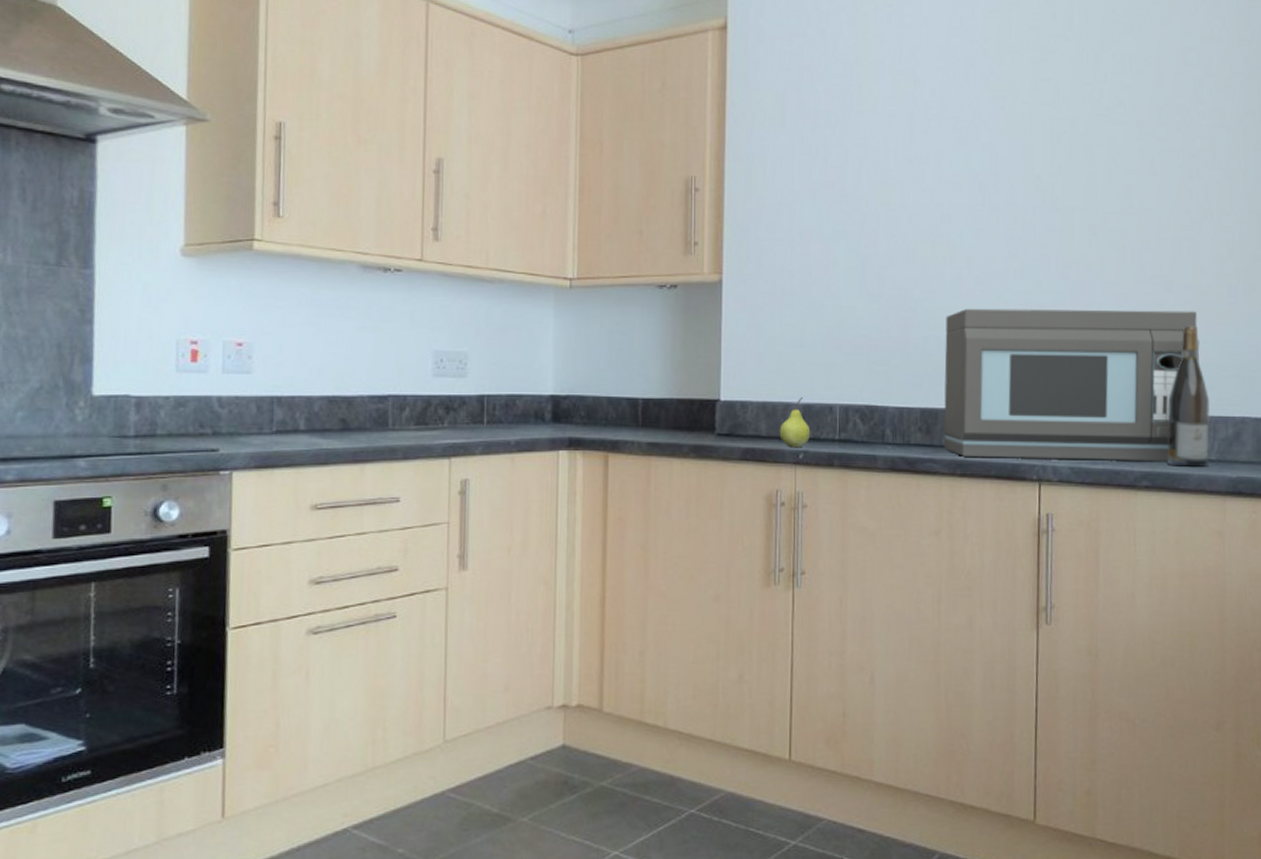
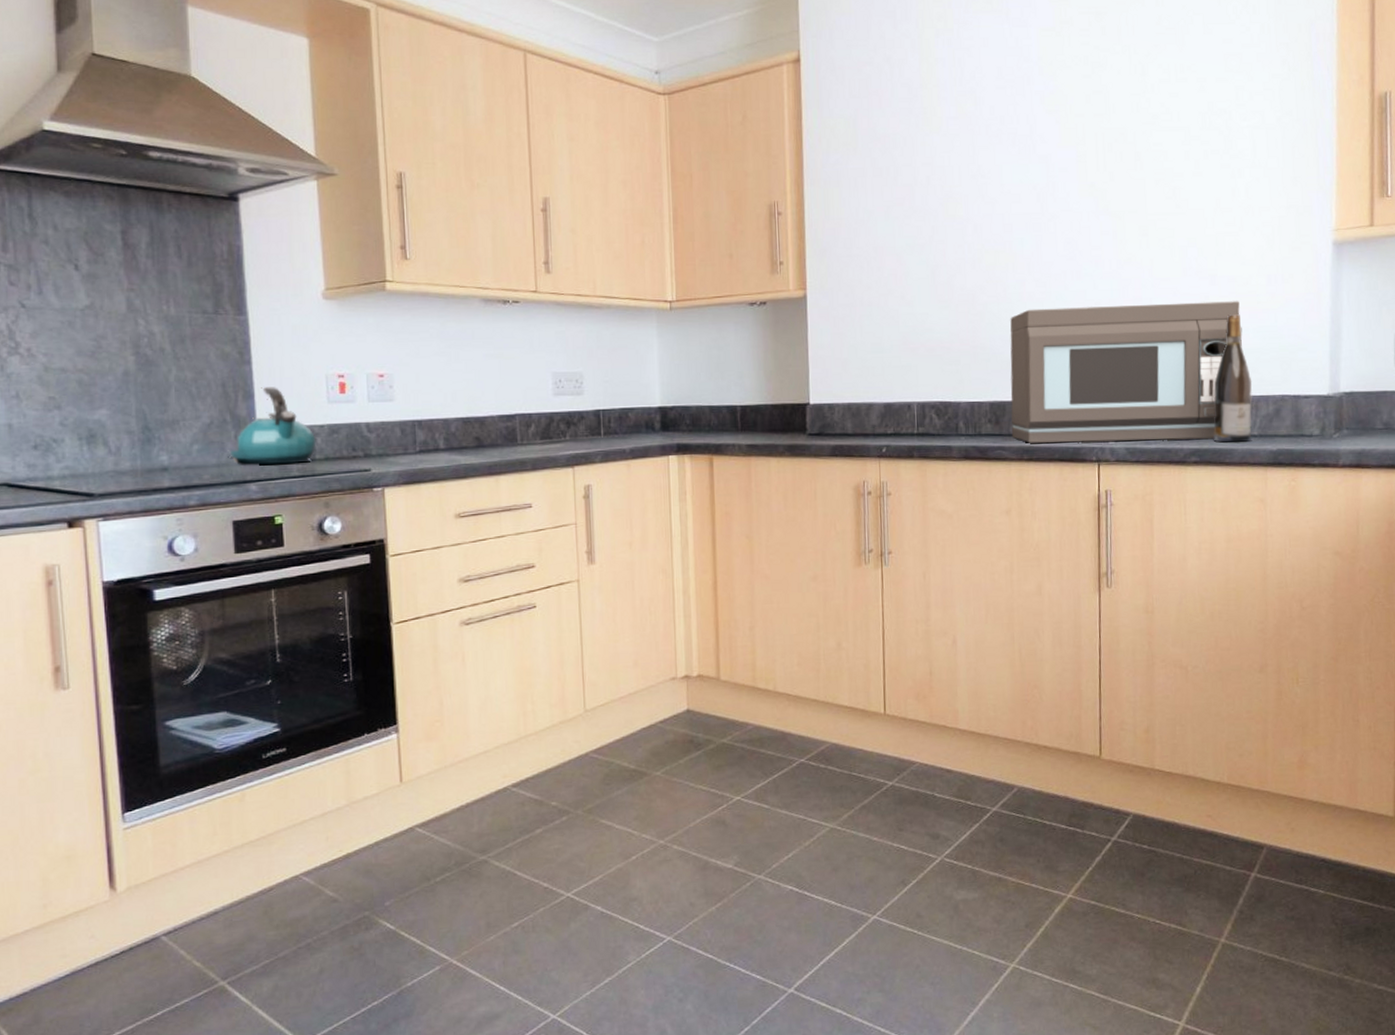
kettle: none [56,350,159,439] -> present [228,387,316,466]
fruit: present [779,397,811,448] -> none [863,398,892,443]

